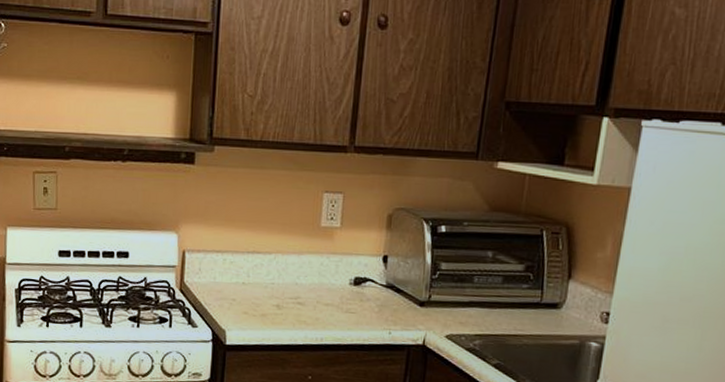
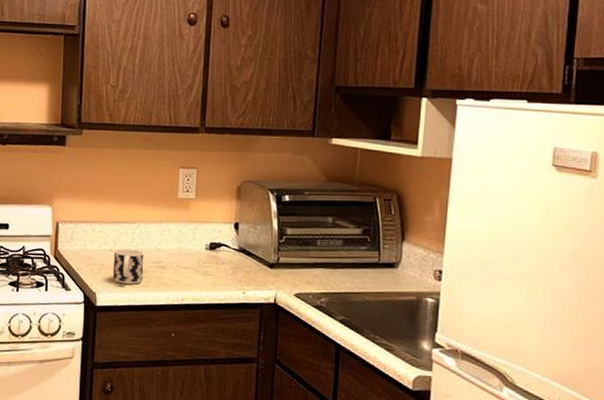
cup: none [244,282,281,322] -> present [112,248,144,284]

